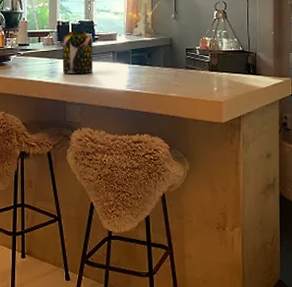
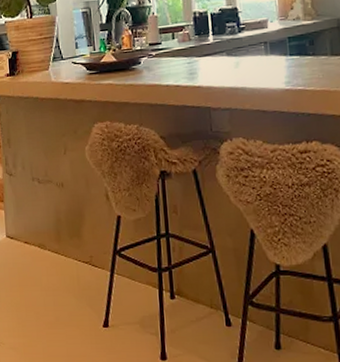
jar: present [62,31,93,74] -> none [200,20,241,74]

